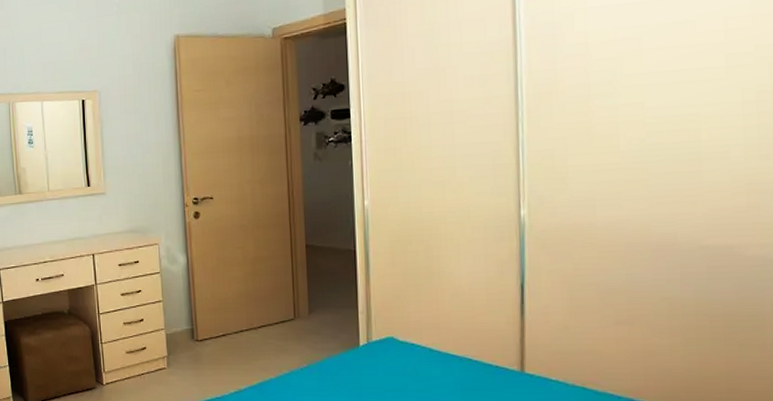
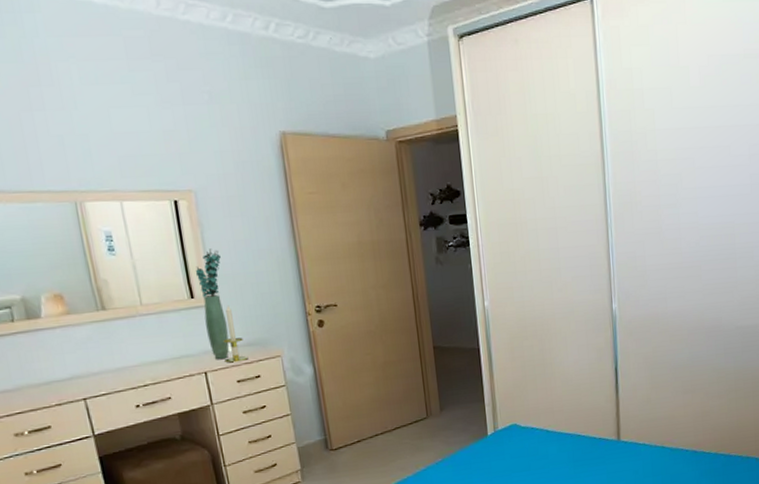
vase: none [93,142,115,244] -> present [195,248,229,360]
candle: none [110,194,130,247] -> present [223,305,249,363]

